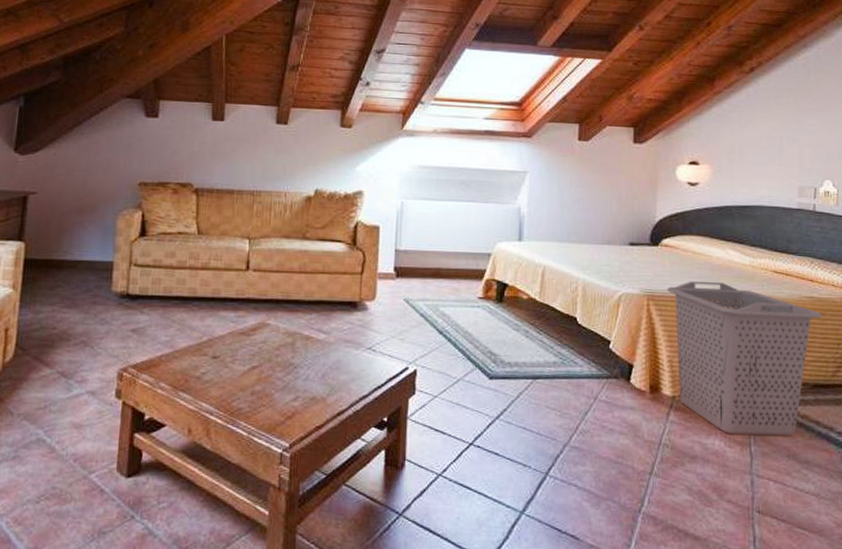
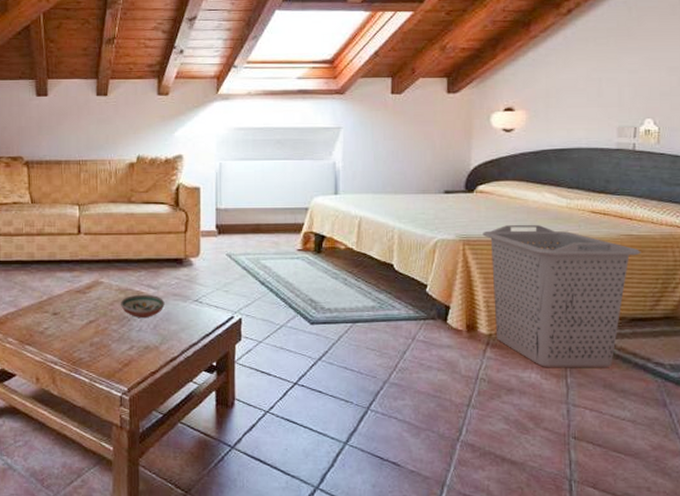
decorative bowl: none [286,339,335,365] -> present [120,294,165,317]

